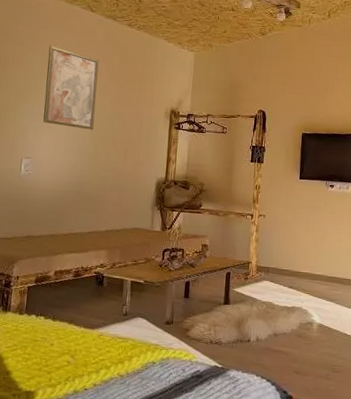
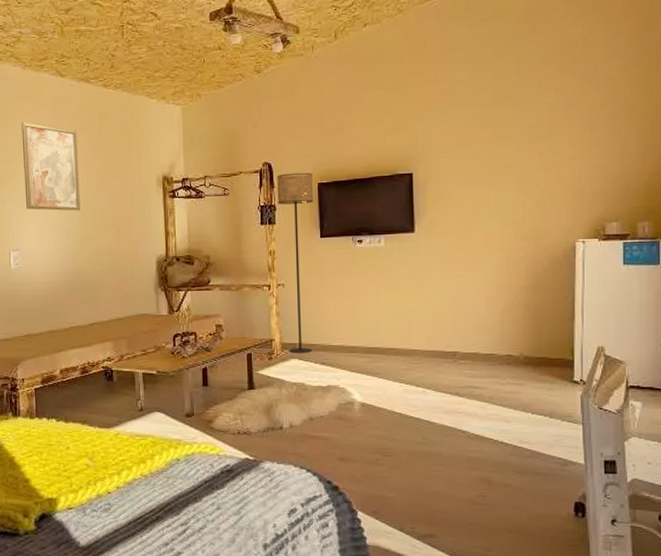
floor lamp: none [263,121,299,277] -> present [277,172,314,353]

